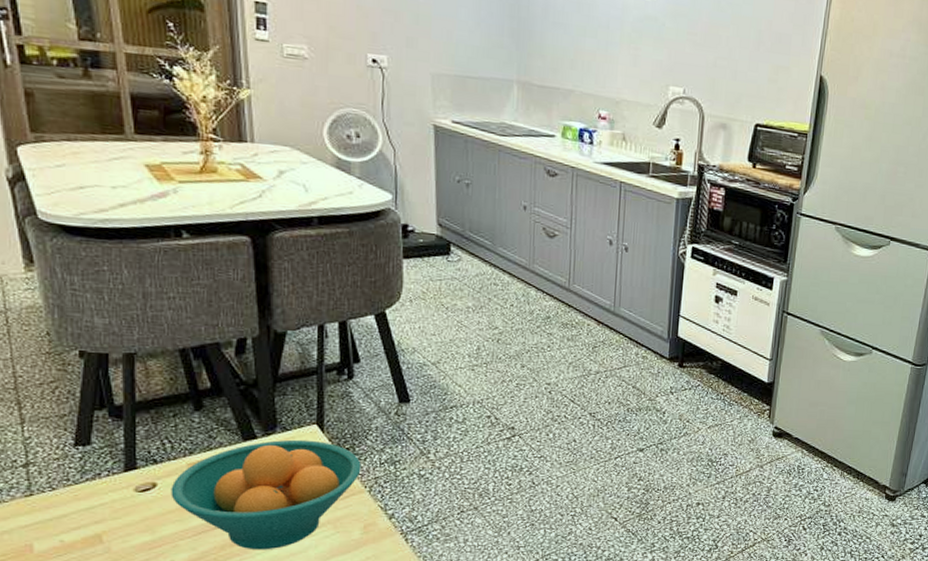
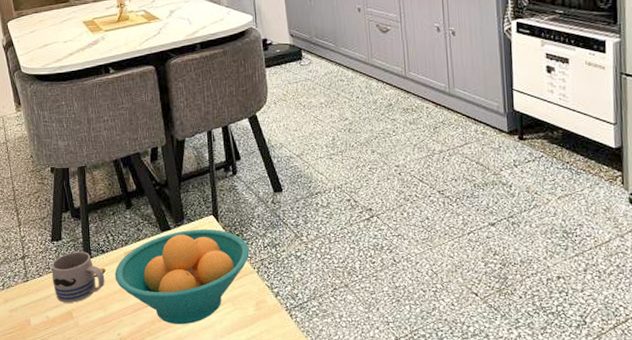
mug: none [72,460,156,524] -> present [51,252,105,303]

